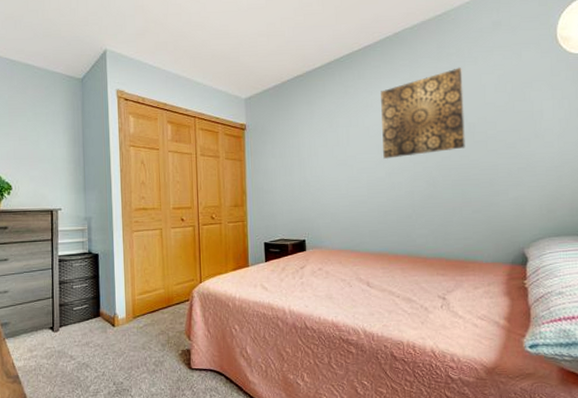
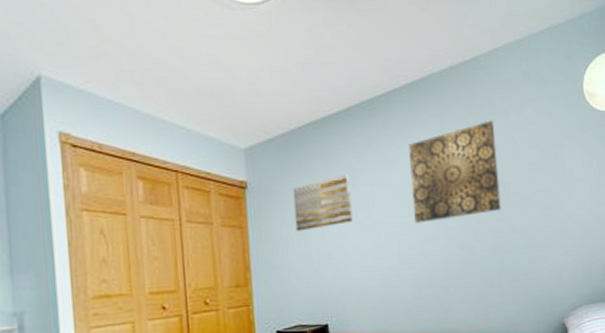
wall art: none [281,118,329,164] -> present [292,174,353,231]

